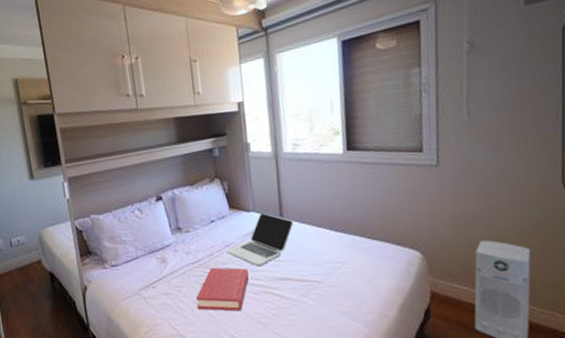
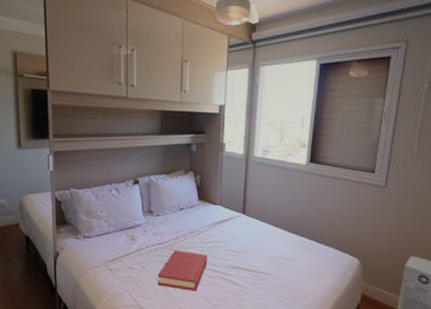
laptop: present [228,213,294,266] -> none [192,207,254,253]

